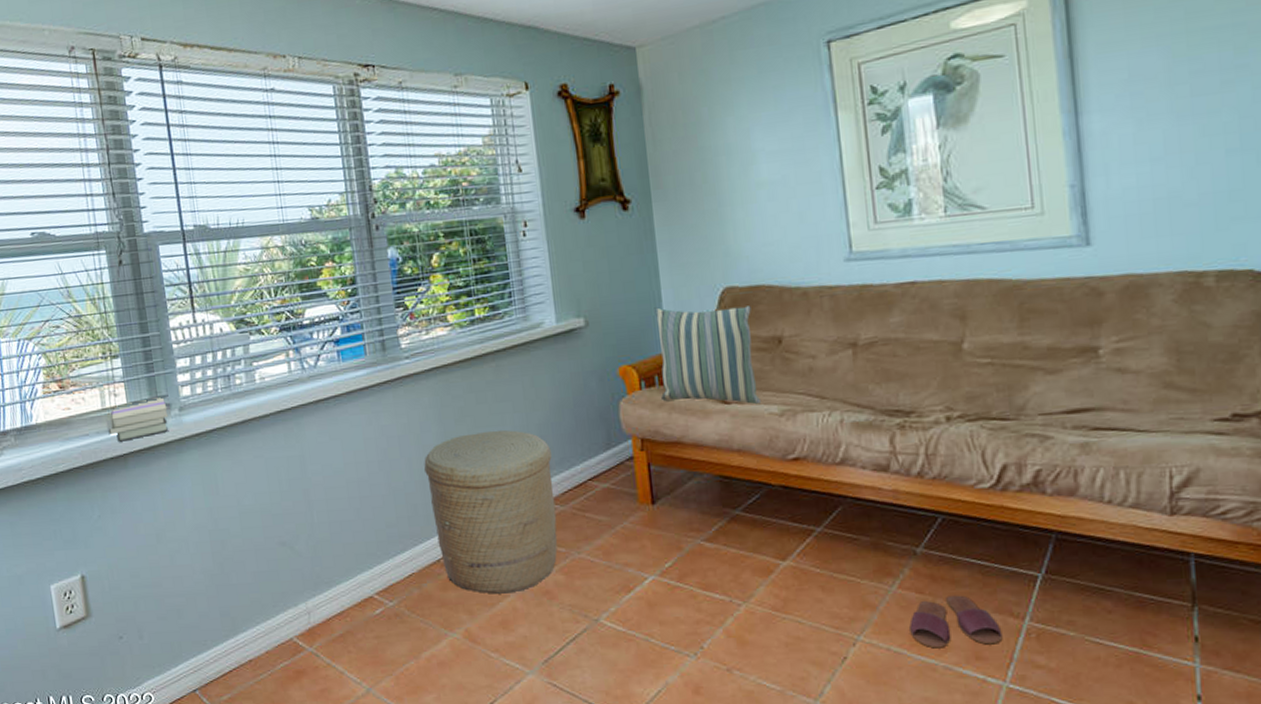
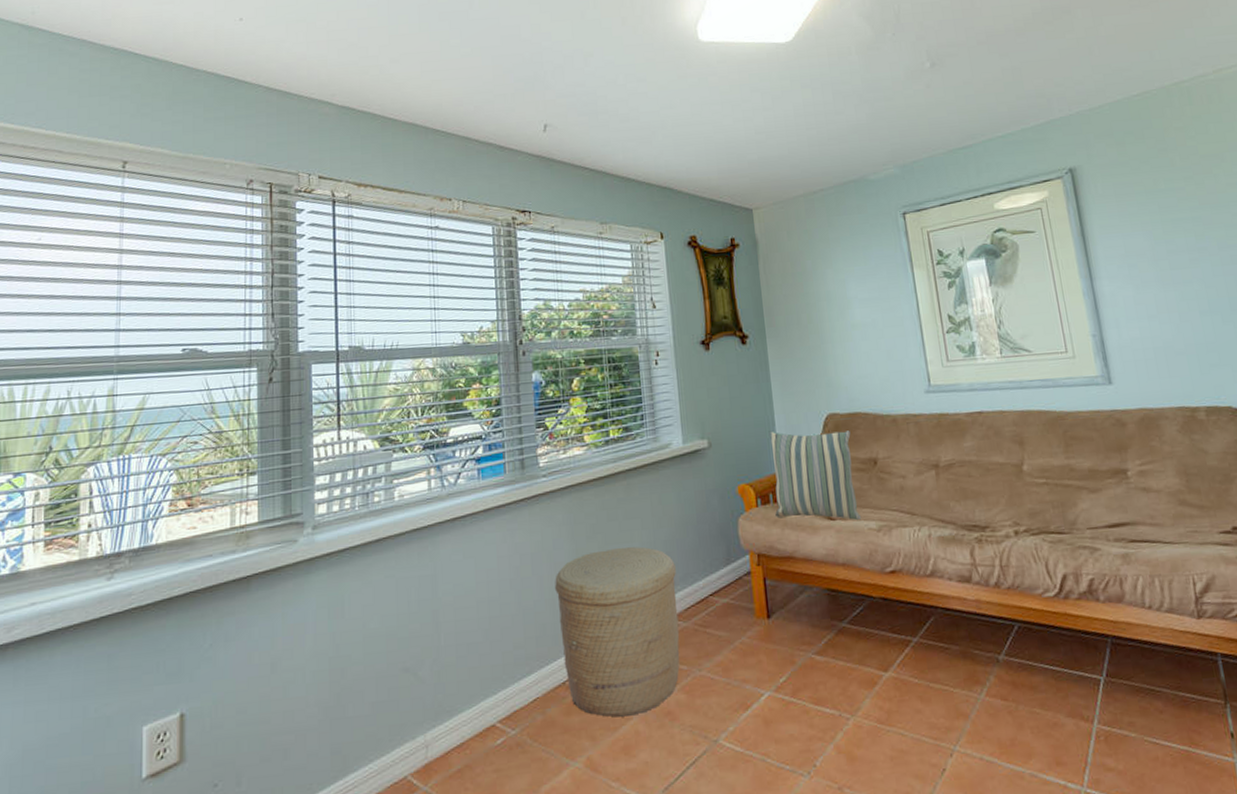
books: present [104,397,169,442] -> none [231,515,301,563]
slippers: present [909,595,1003,649] -> none [997,700,1077,756]

